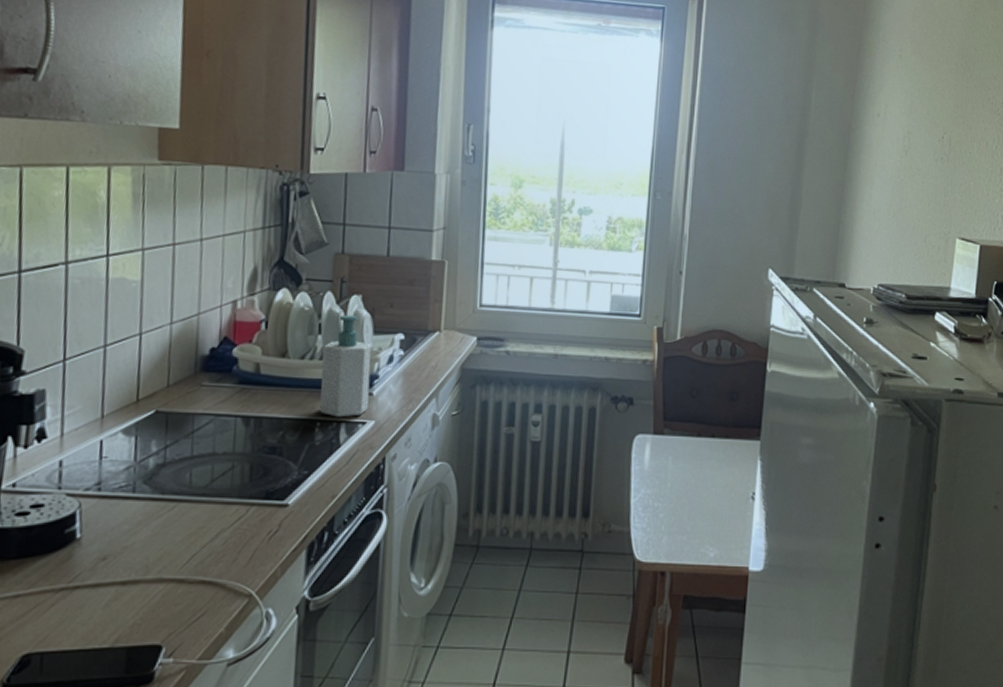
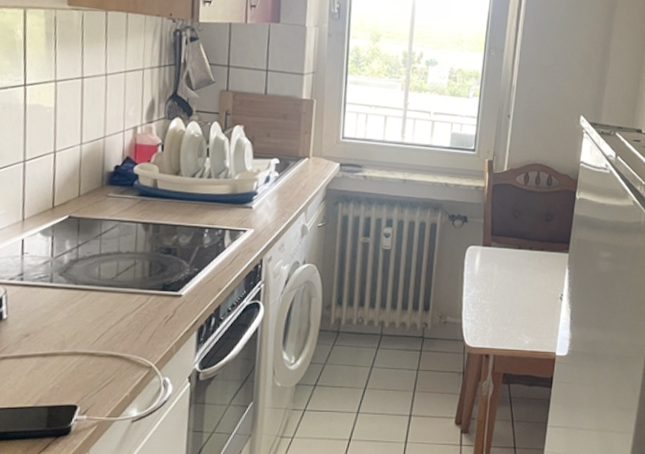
soap bottle: present [319,314,371,418] -> none [208,141,251,226]

